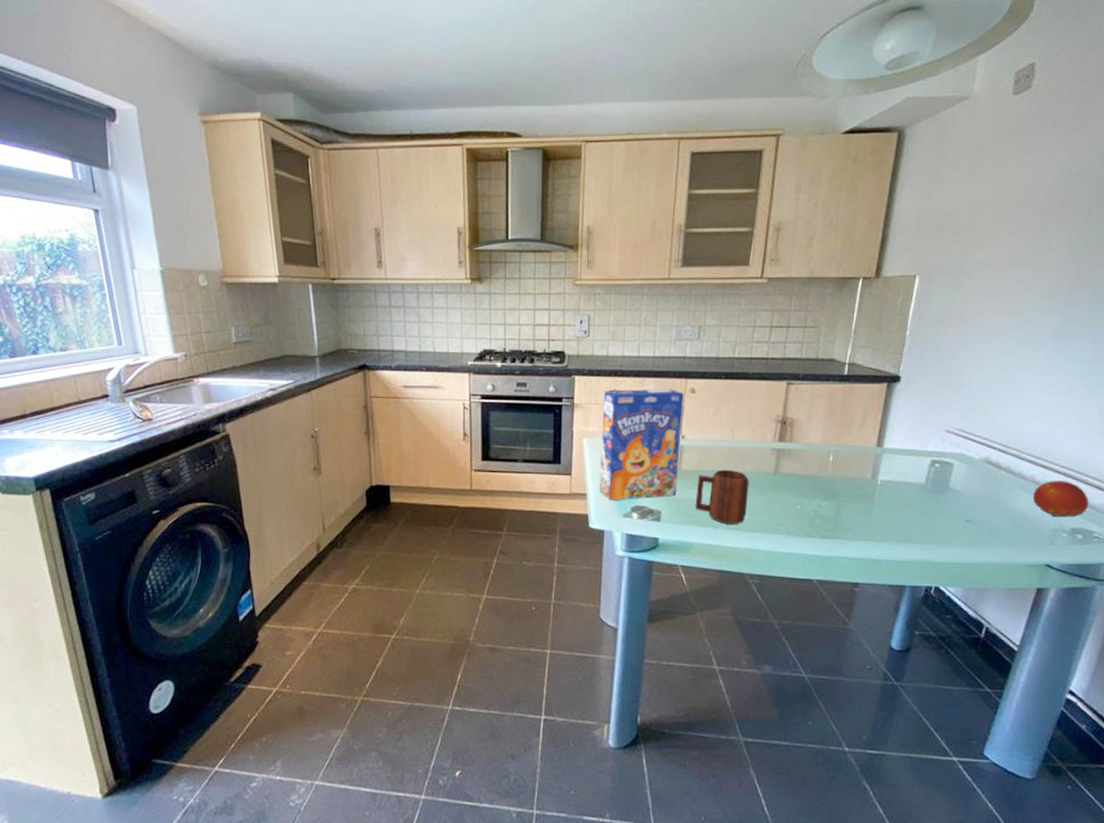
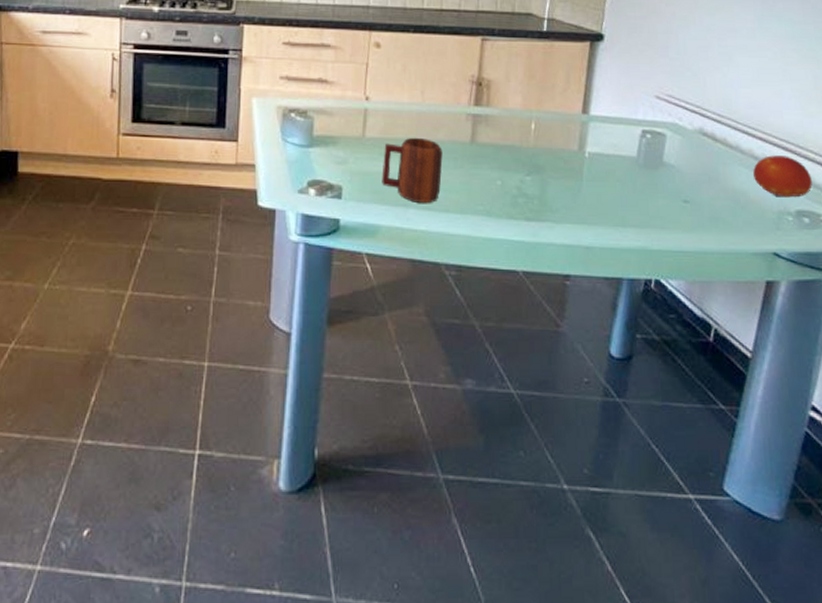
cereal box: present [600,389,684,501] -> none [271,42,367,173]

